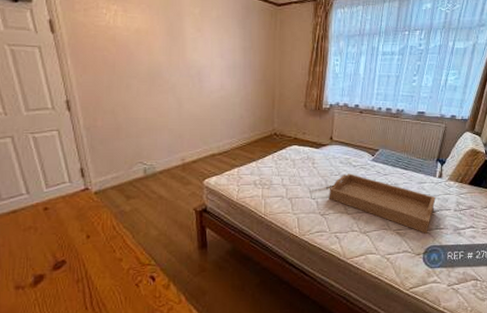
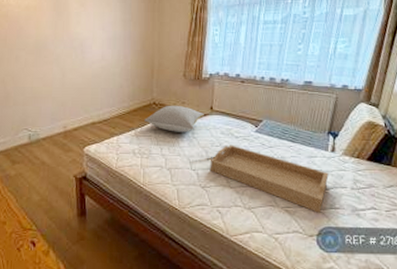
pillow: none [265,135,324,163] -> present [144,105,204,132]

